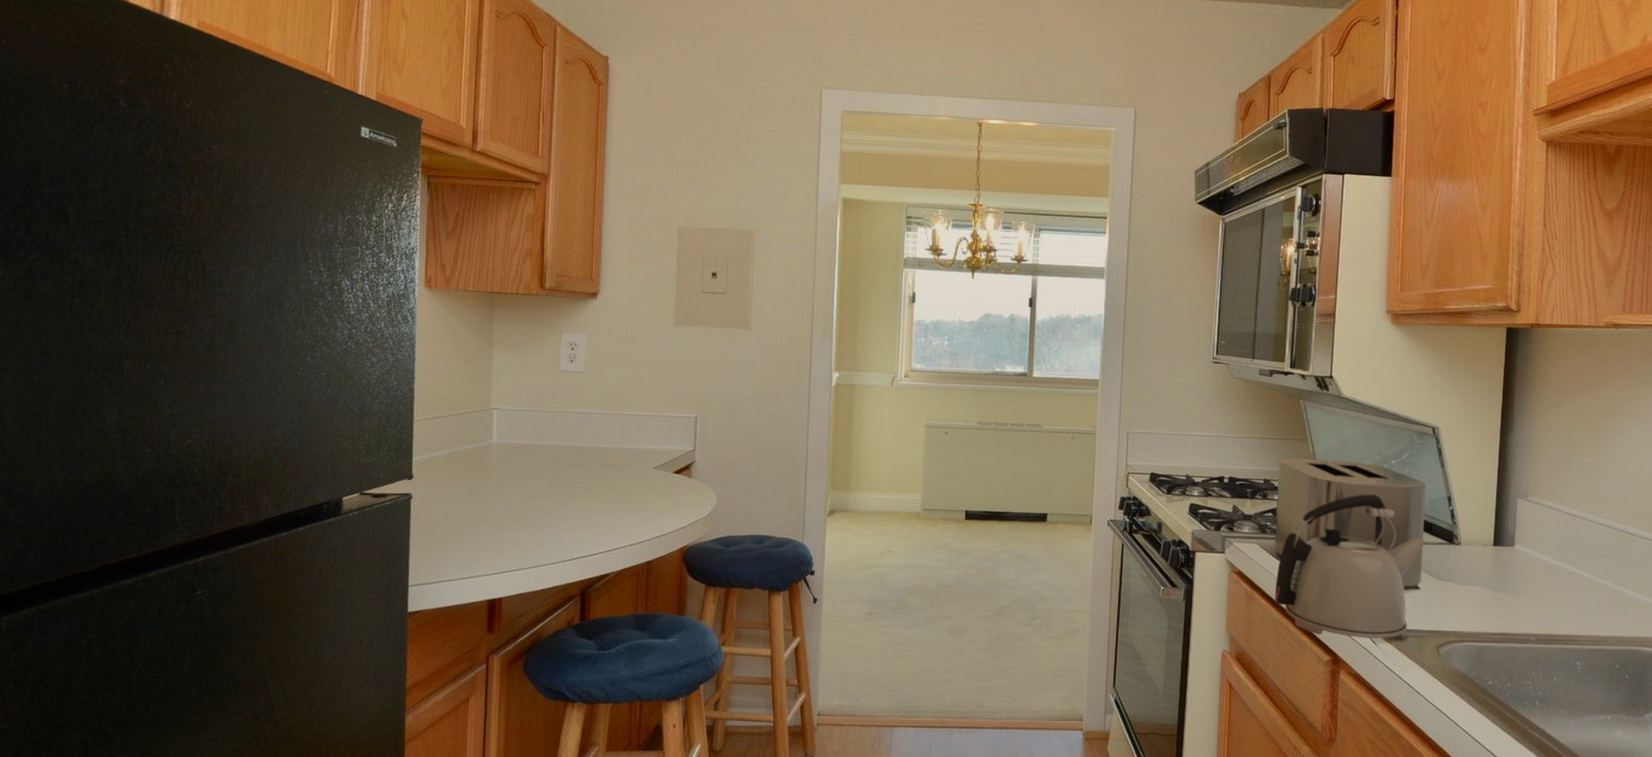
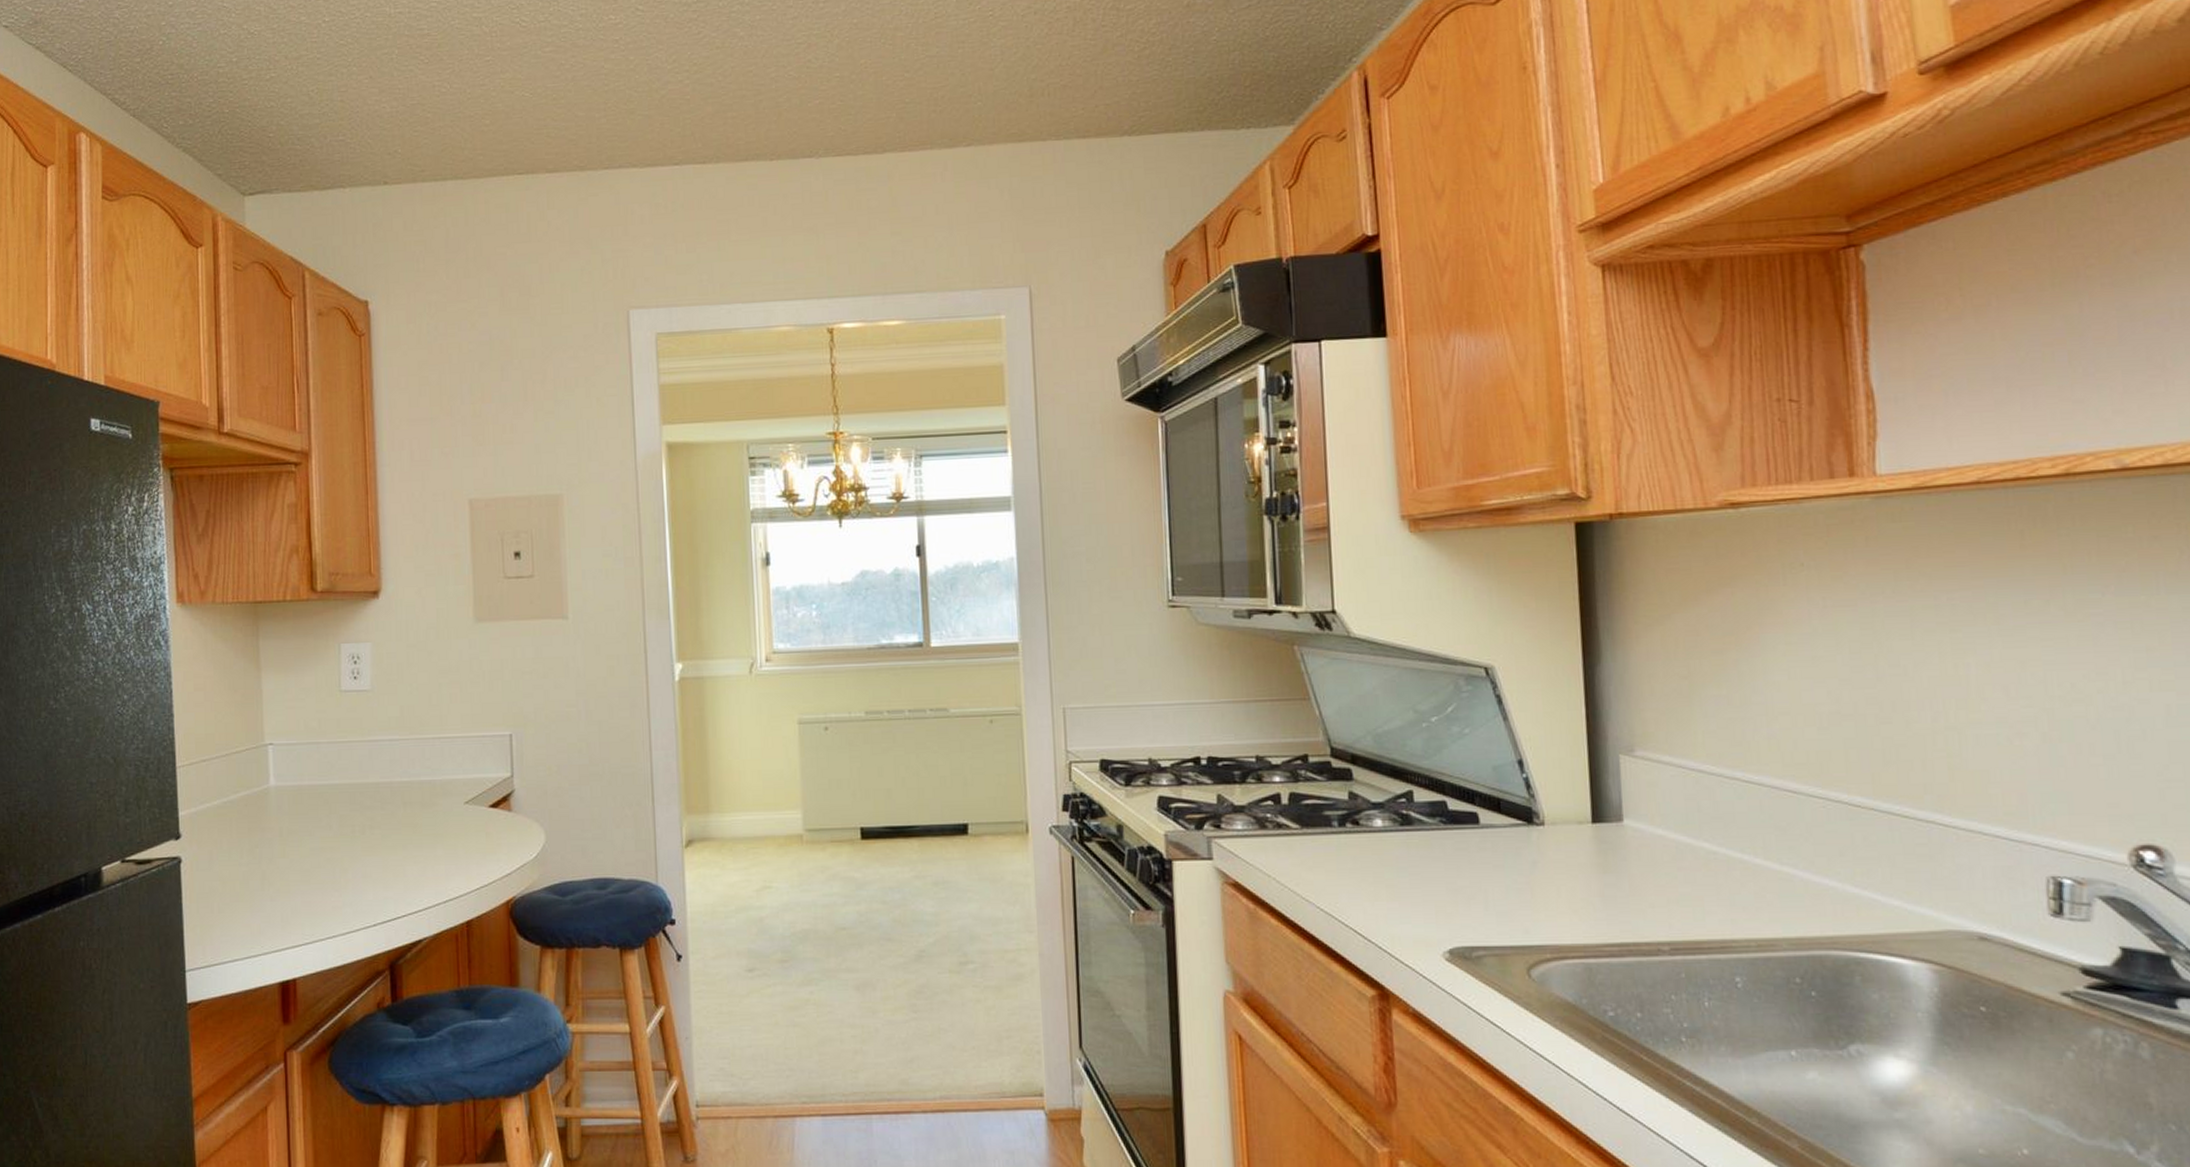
toaster: present [1274,458,1426,591] -> none [1273,722,1494,894]
kettle: present [1274,494,1426,639] -> none [1287,765,1494,962]

